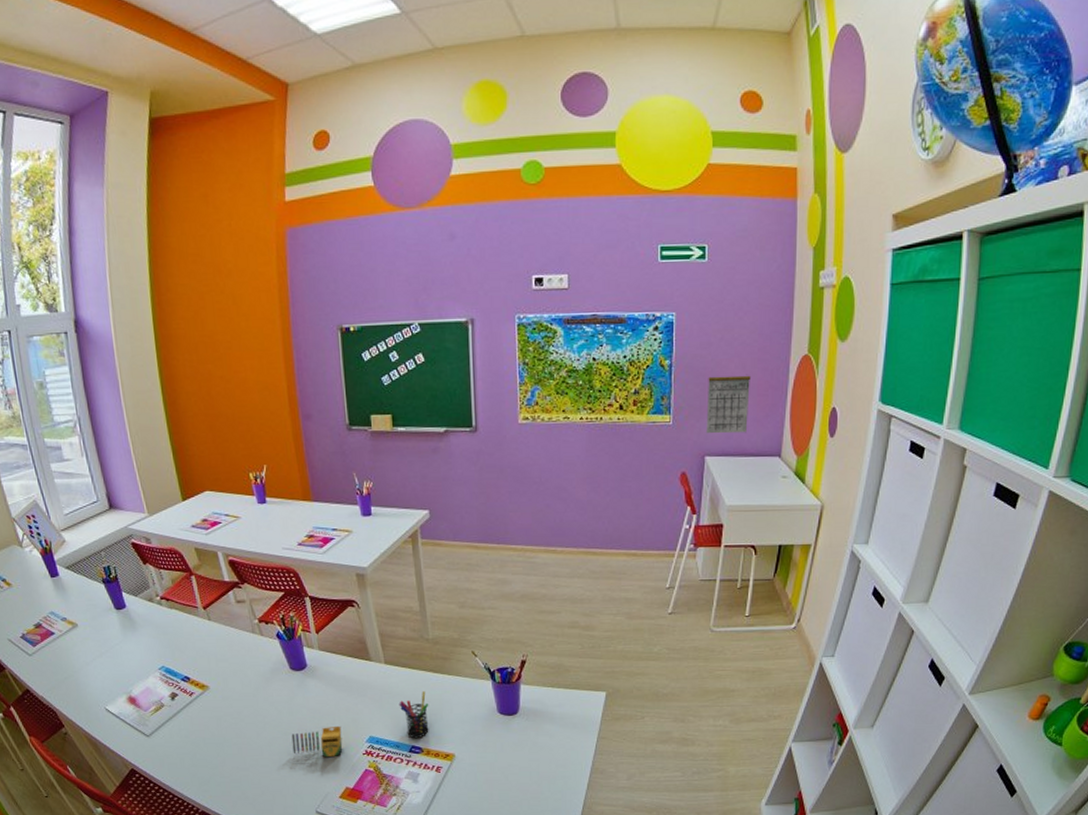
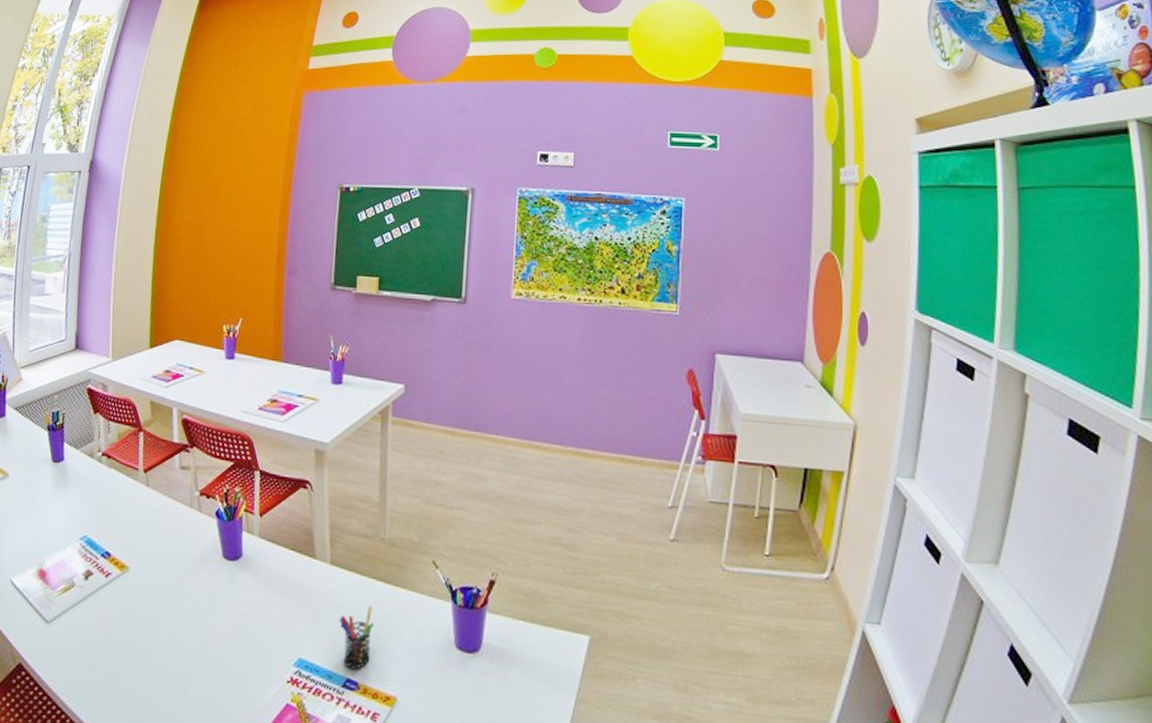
crayon: present [291,725,343,758] -> none [206,638,268,681]
calendar: present [706,375,752,434] -> none [717,267,768,332]

